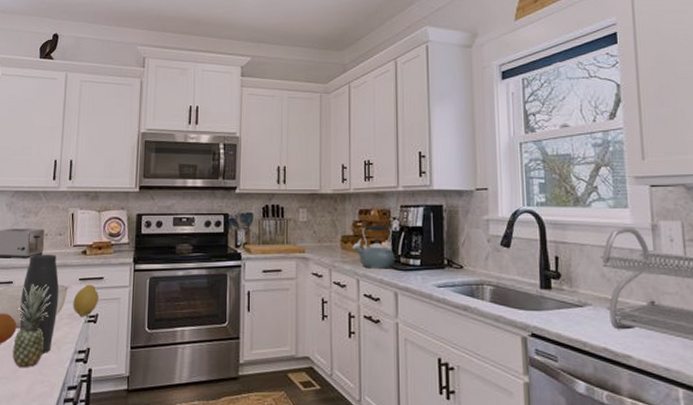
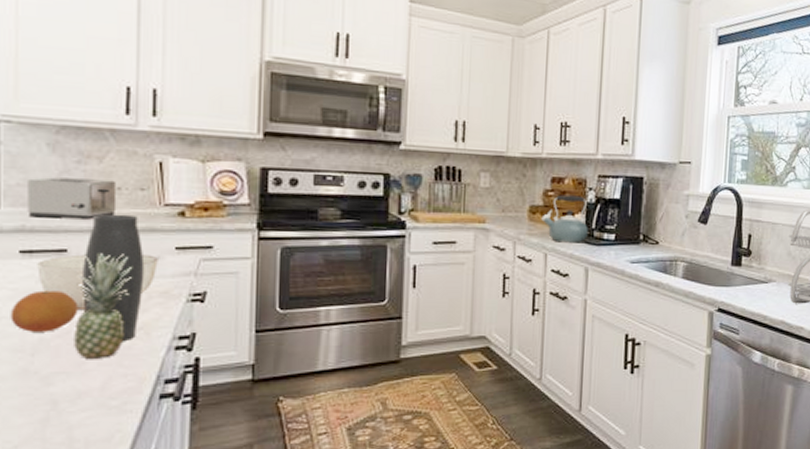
fruit: present [73,284,100,316] -> none [167,254,208,294]

